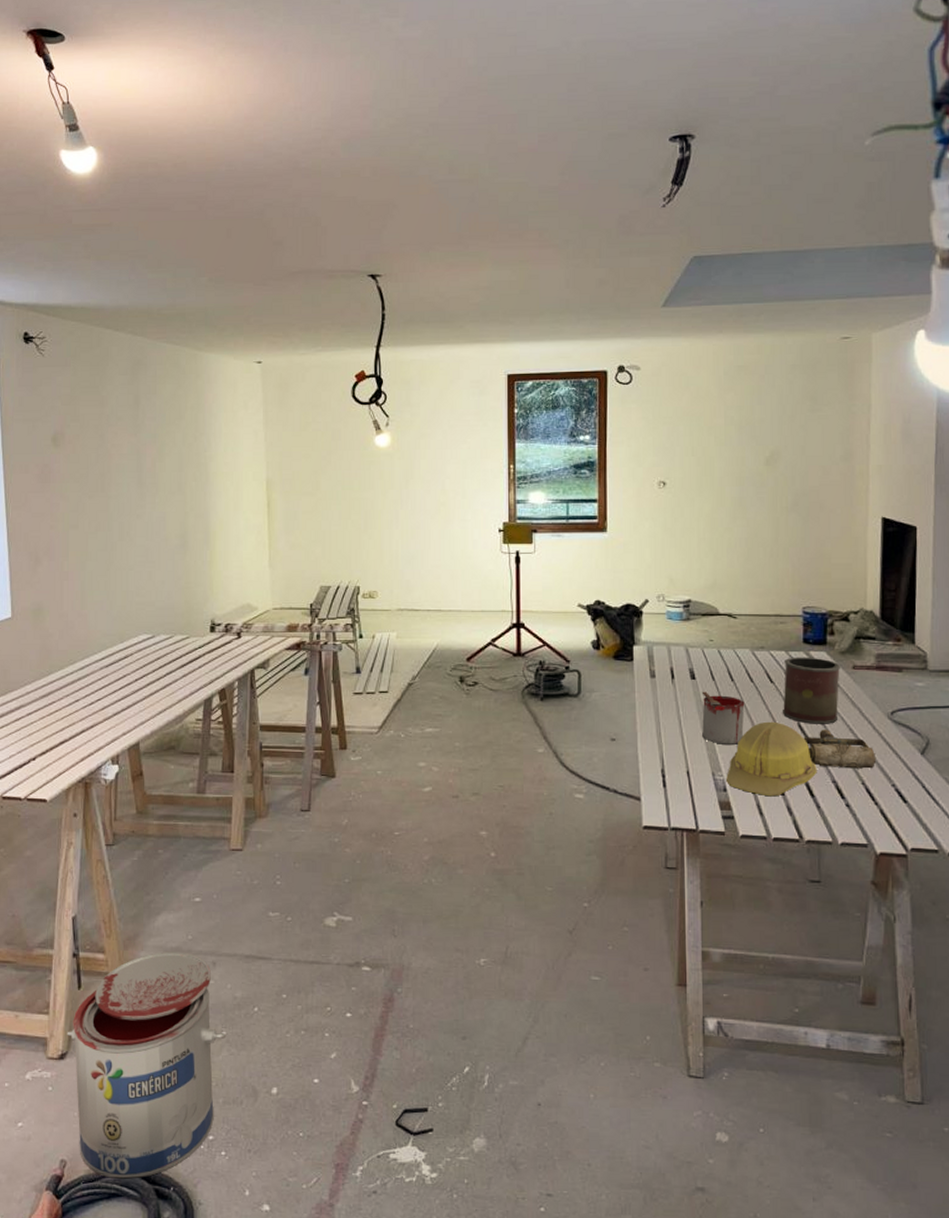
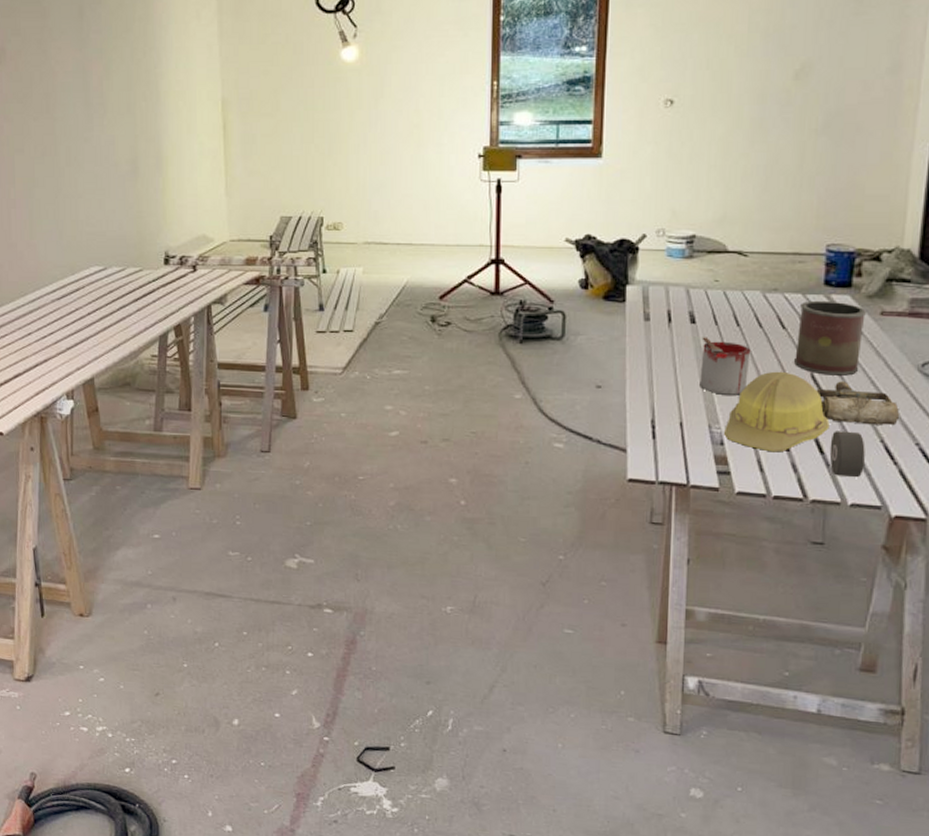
paint can: present [67,951,227,1180] -> none [32,585,188,795]
duct tape: none [819,775,850,818] -> present [829,431,865,478]

